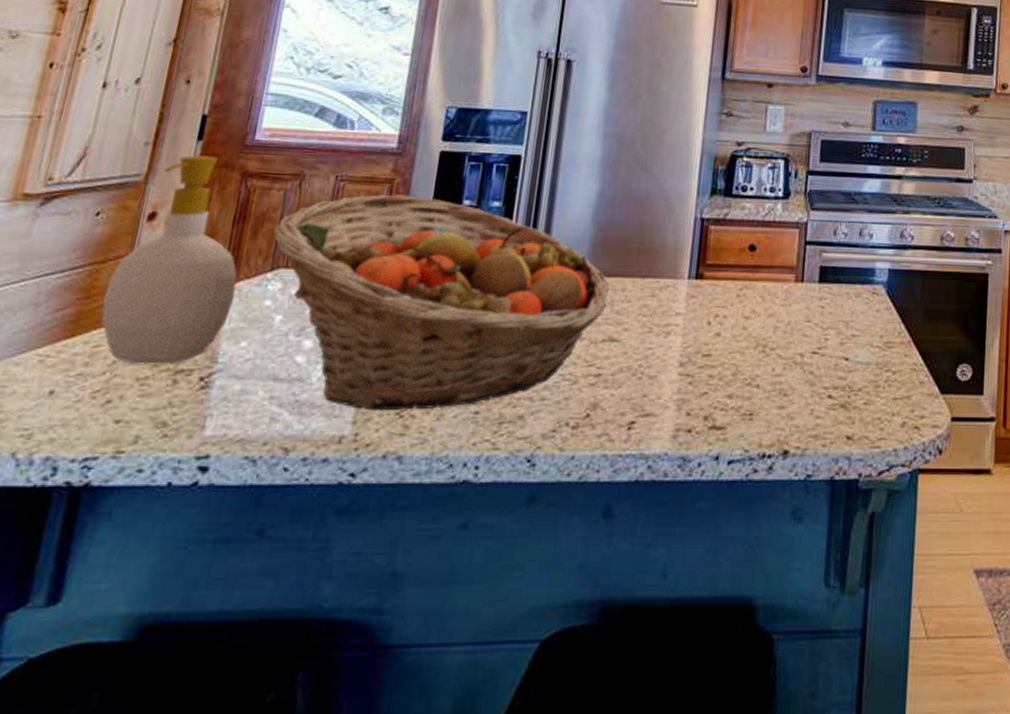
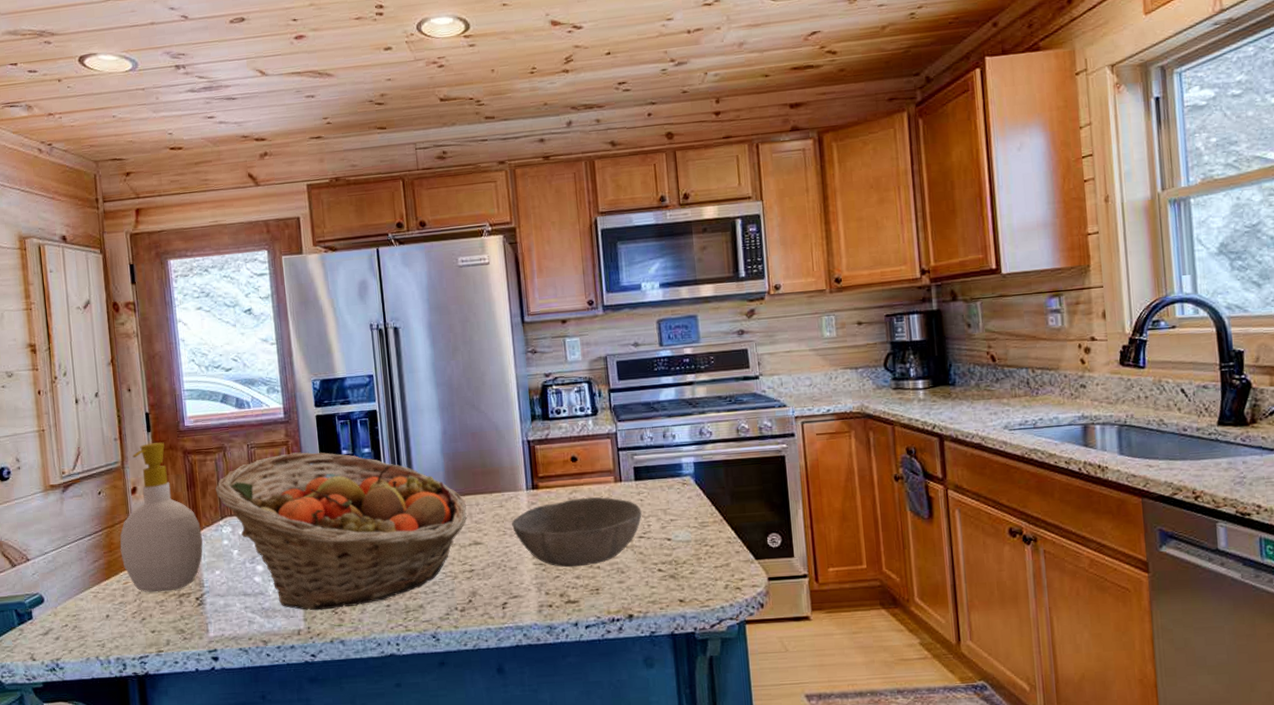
bowl: none [660,296,821,383] -> present [511,496,642,568]

